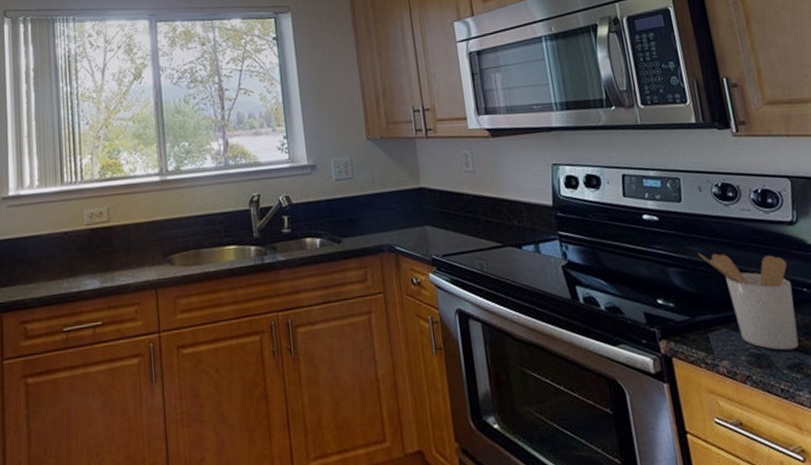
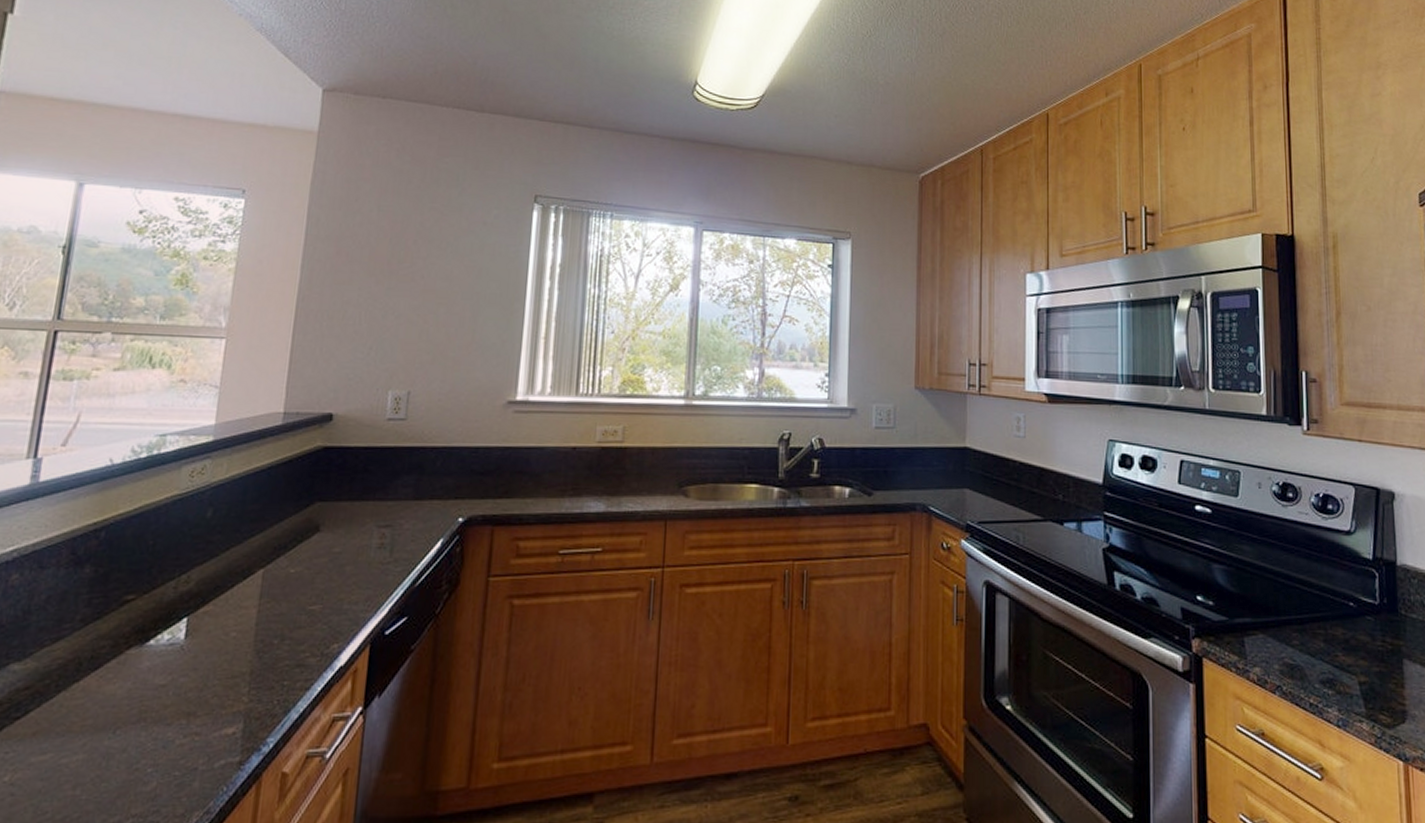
utensil holder: present [698,253,799,351] -> none [1247,553,1338,664]

